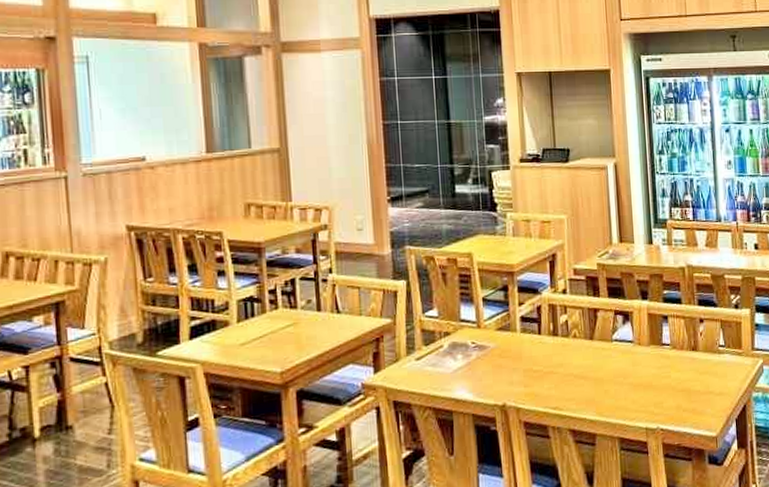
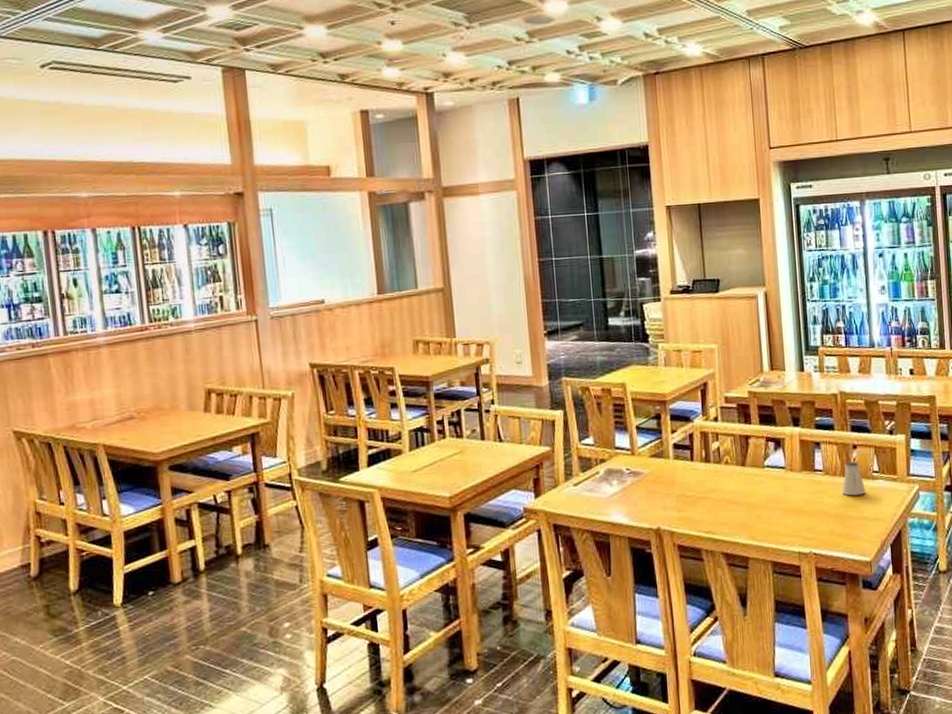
saltshaker: none [689,335,712,370] -> present [842,461,865,496]

